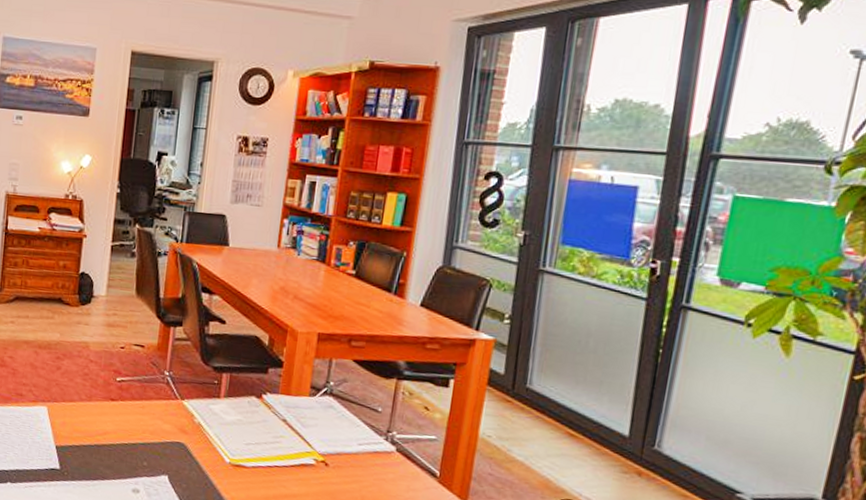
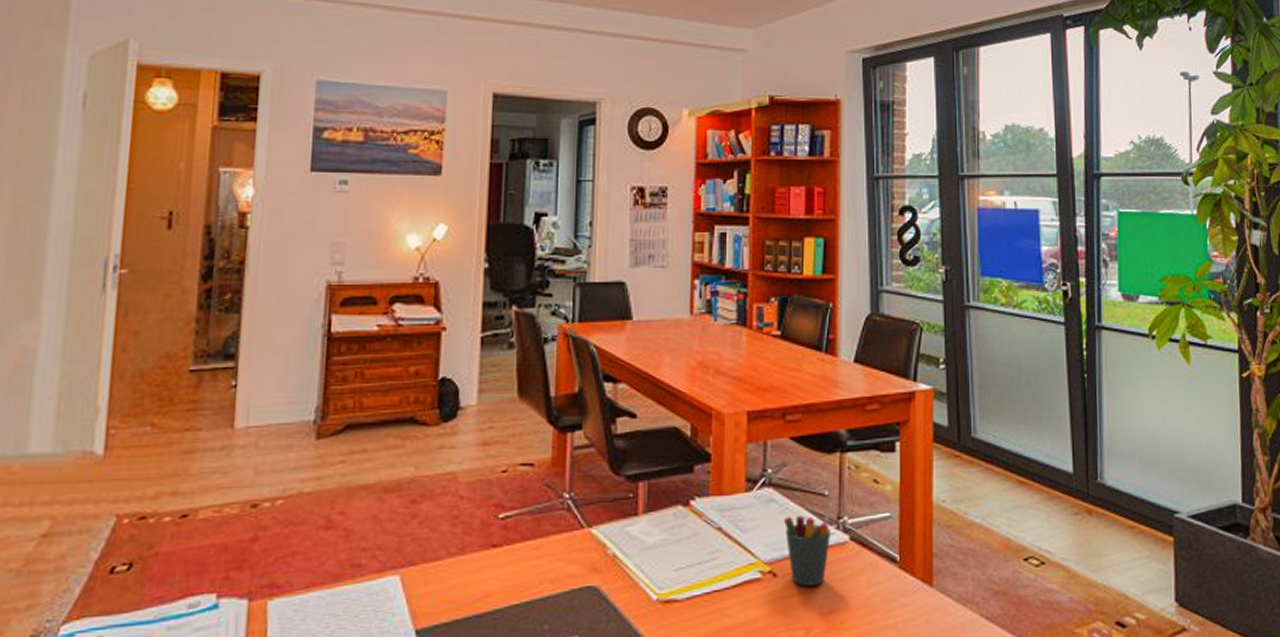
pen holder: none [339,417,385,480] -> present [783,502,833,587]

